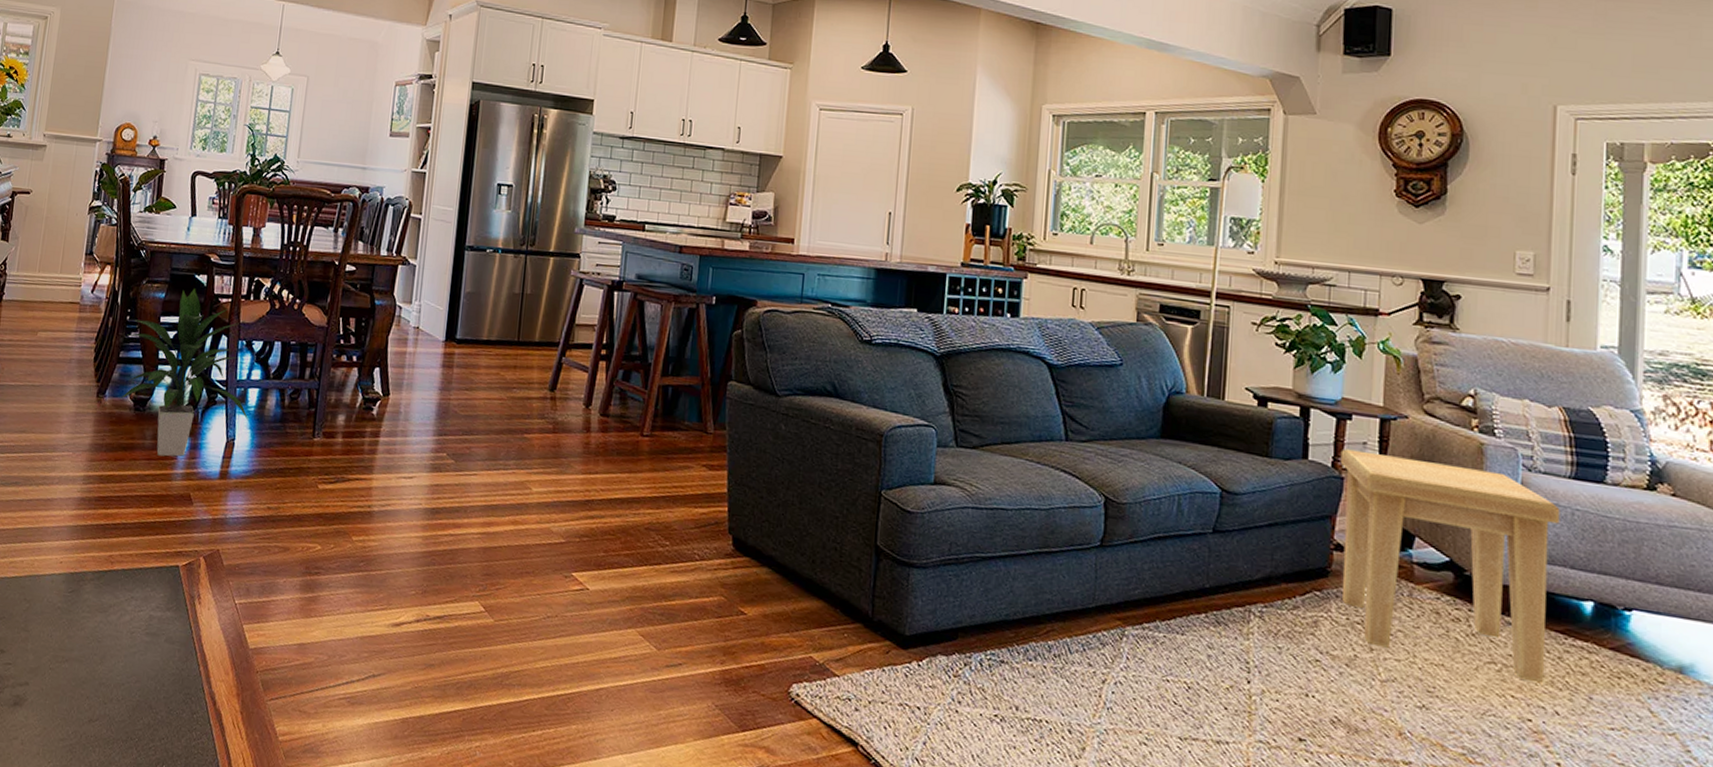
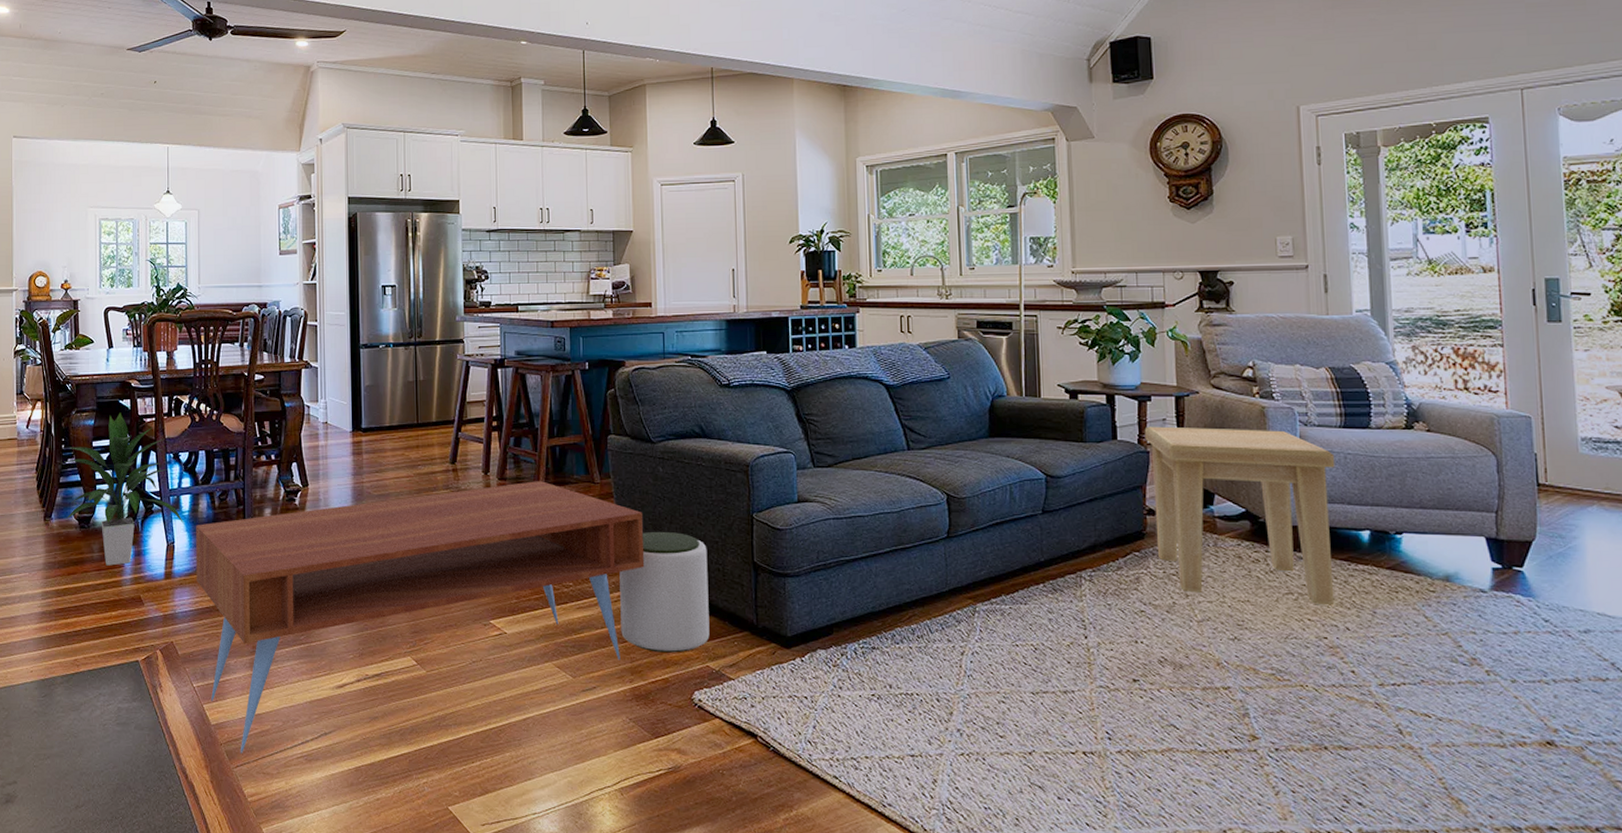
coffee table: none [252,421,758,687] -> present [196,481,645,755]
plant pot: none [717,495,826,638] -> present [619,531,710,653]

